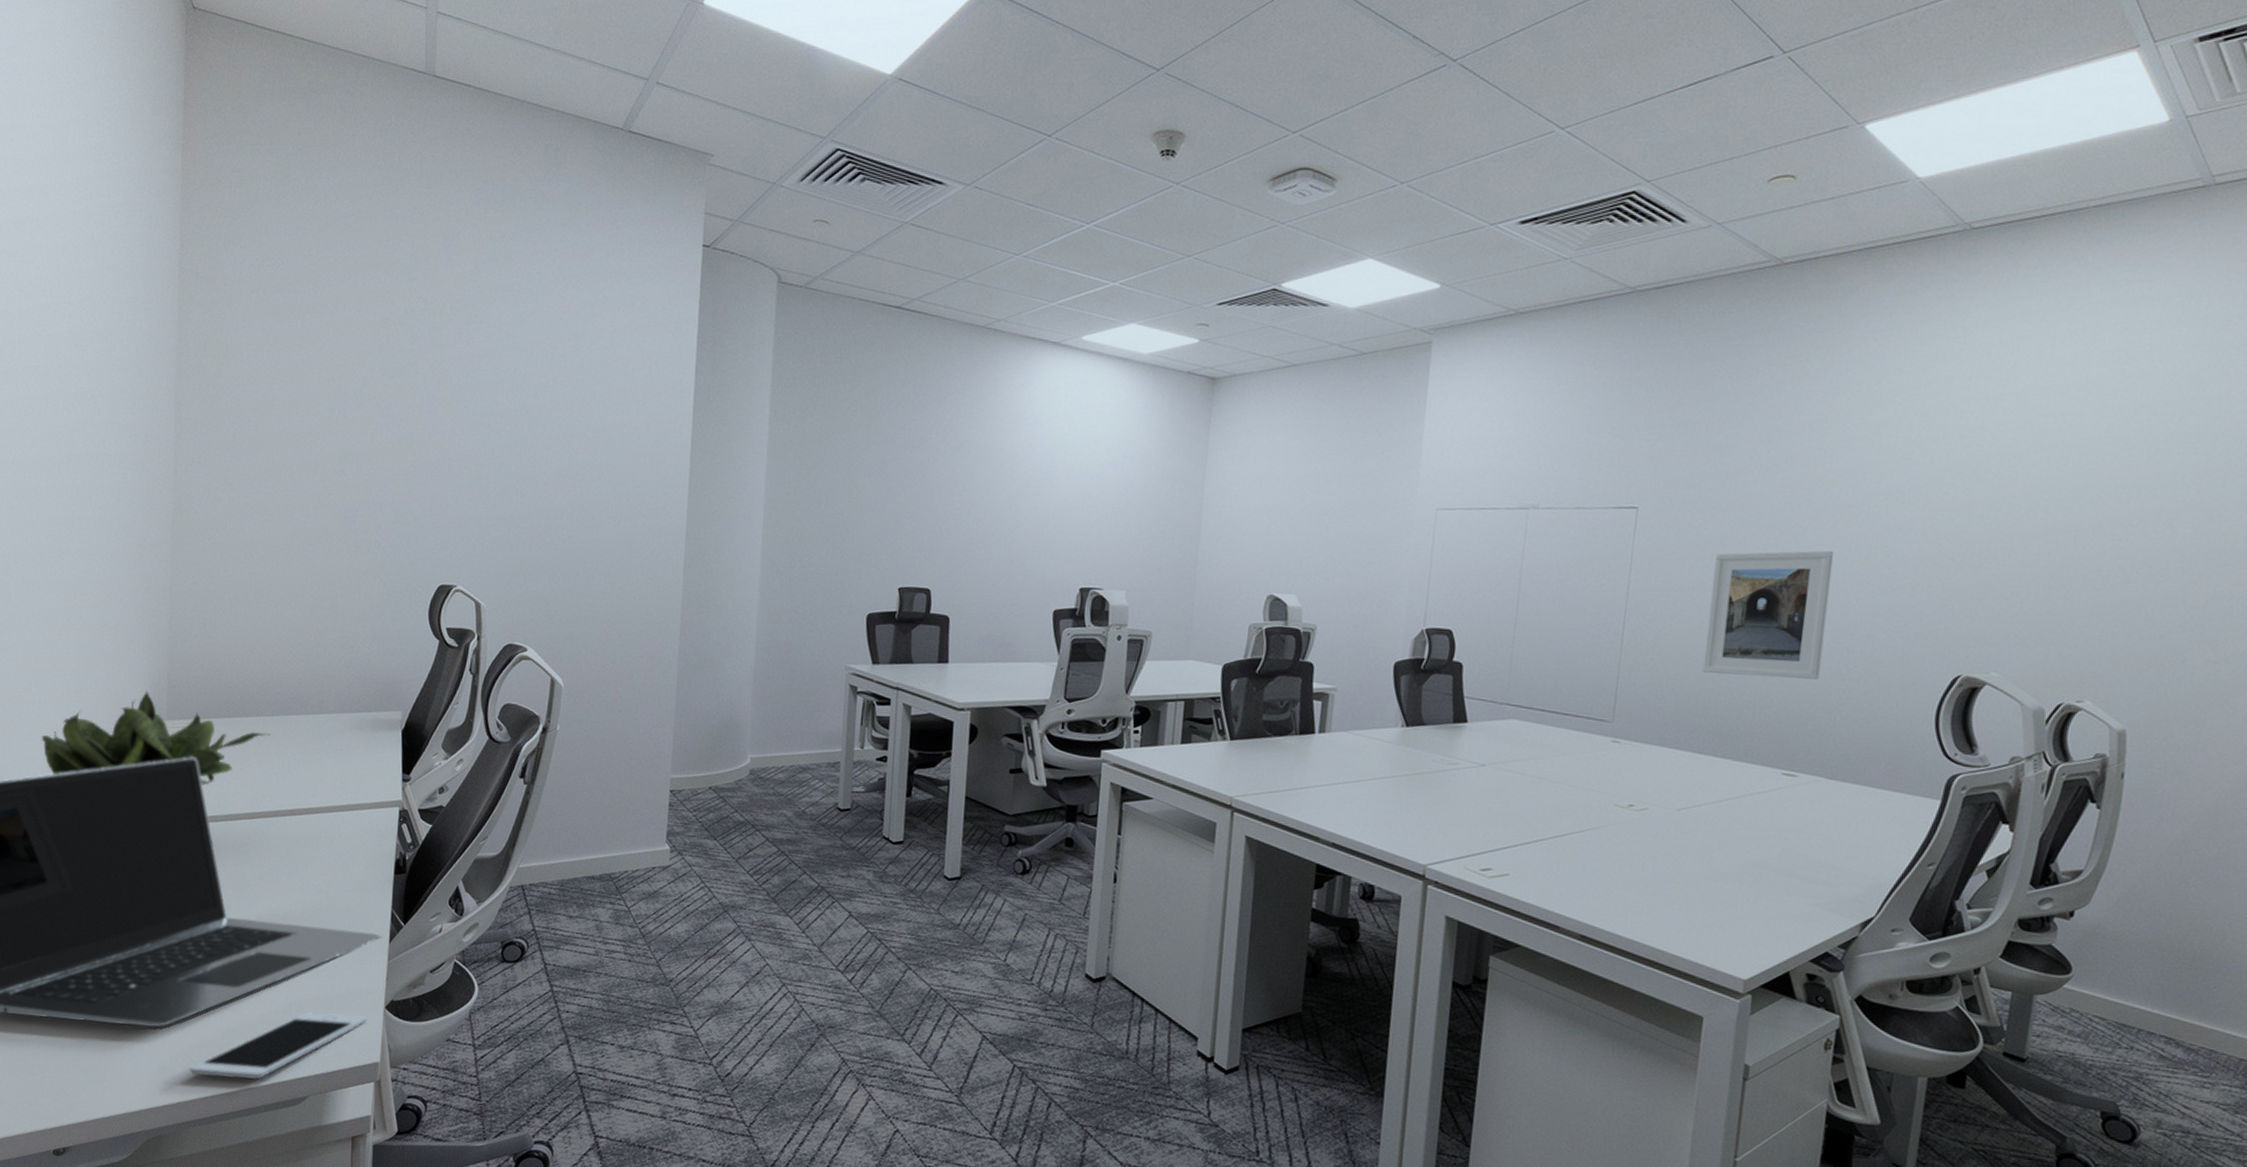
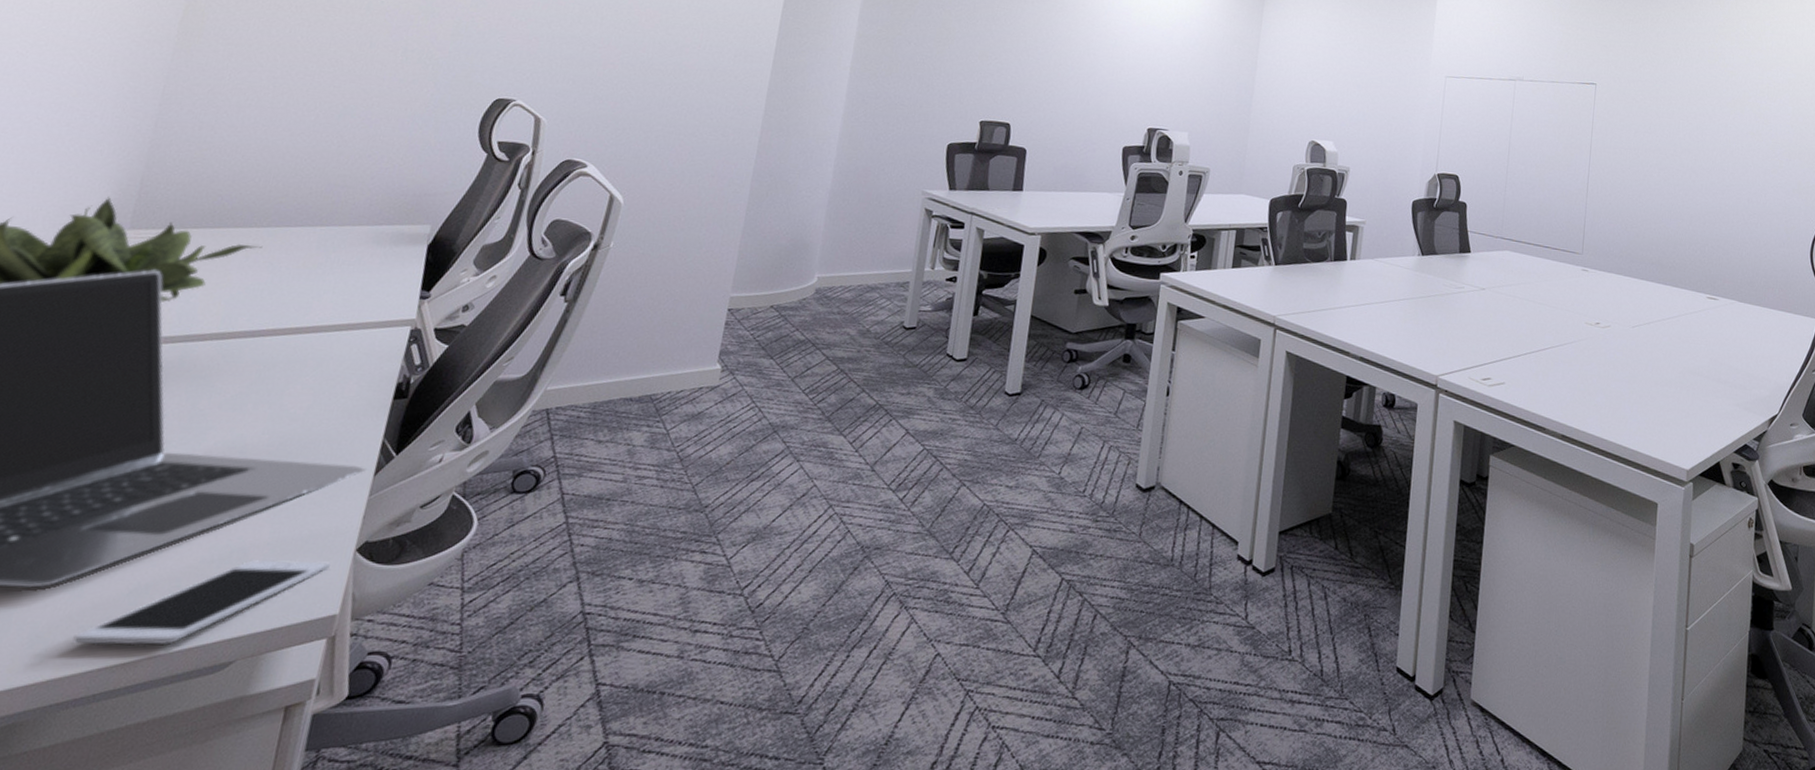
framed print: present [1703,550,1834,680] -> none [1647,122,1735,223]

